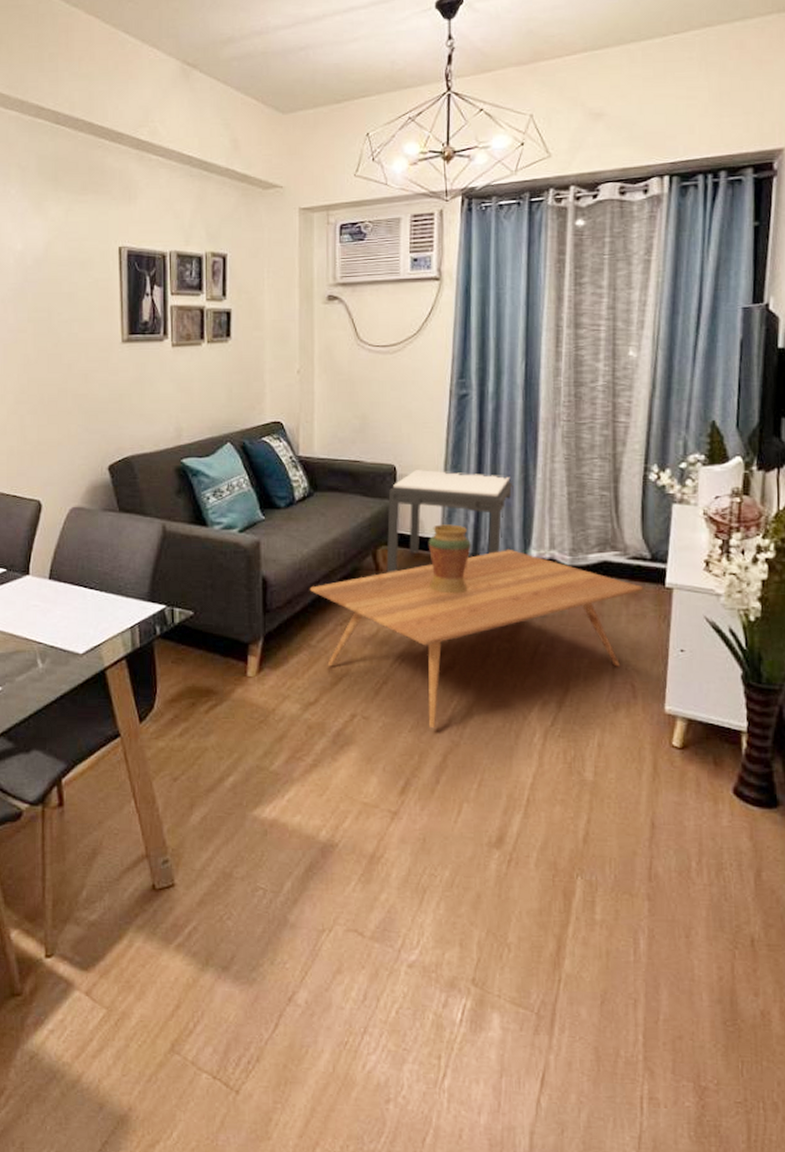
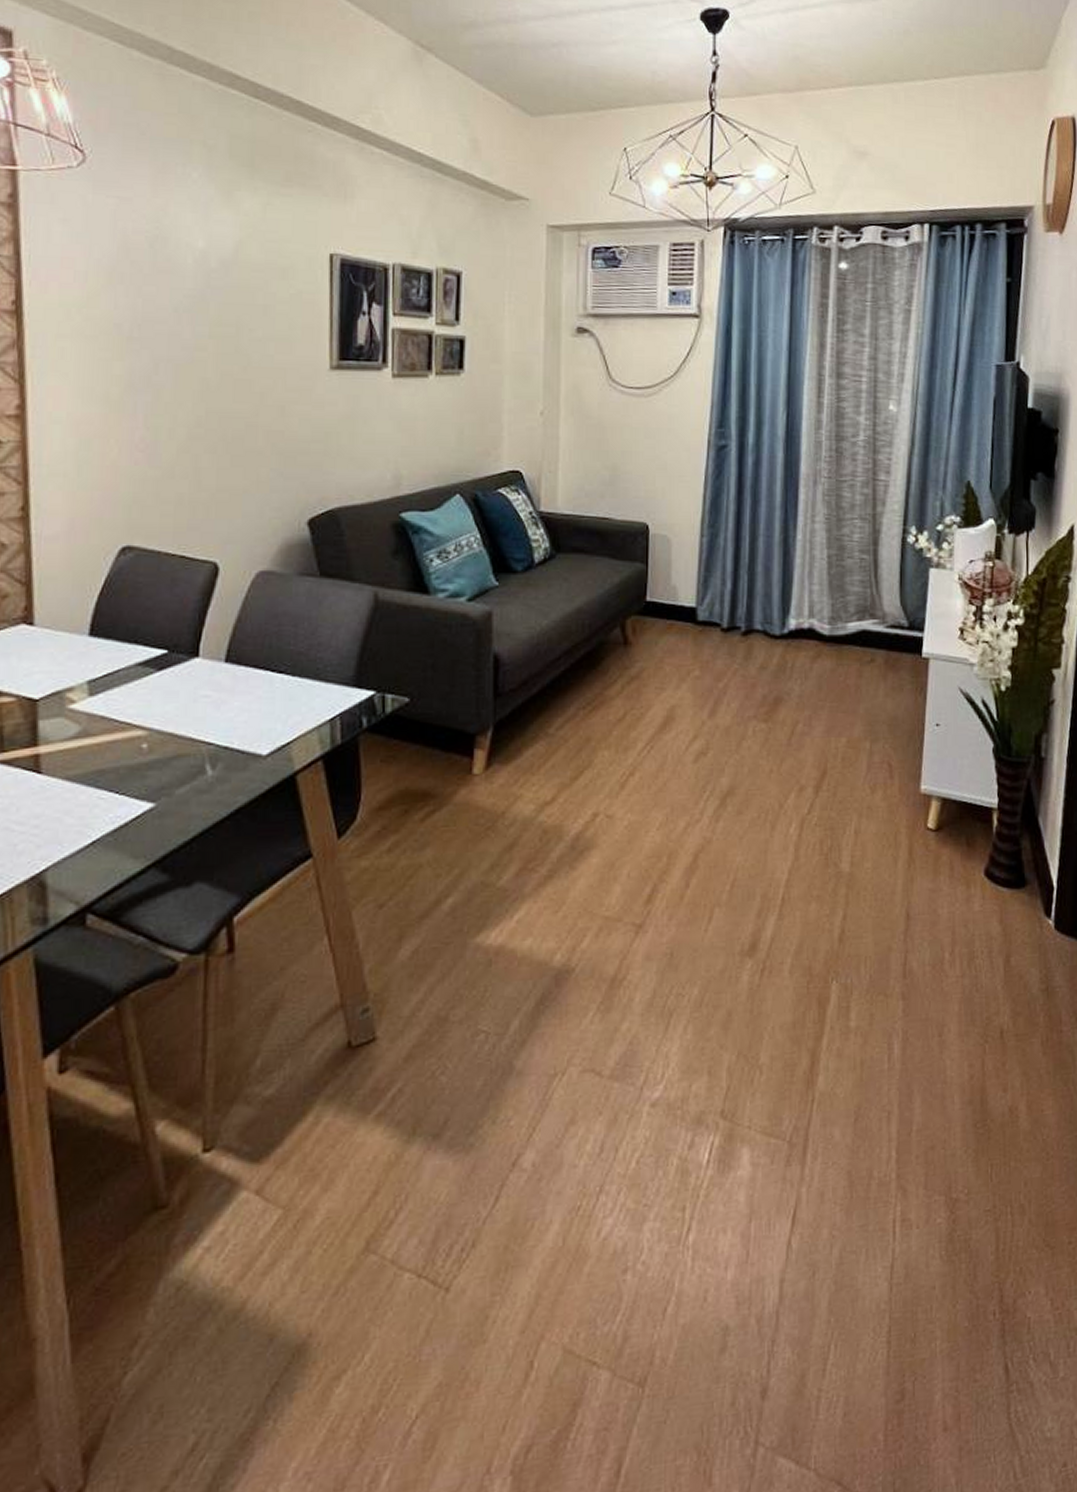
coffee table: present [309,550,644,729] -> none [548,619,902,825]
side table: present [386,470,514,573] -> none [636,529,773,648]
decorative vase: present [428,524,471,594] -> none [681,591,728,670]

